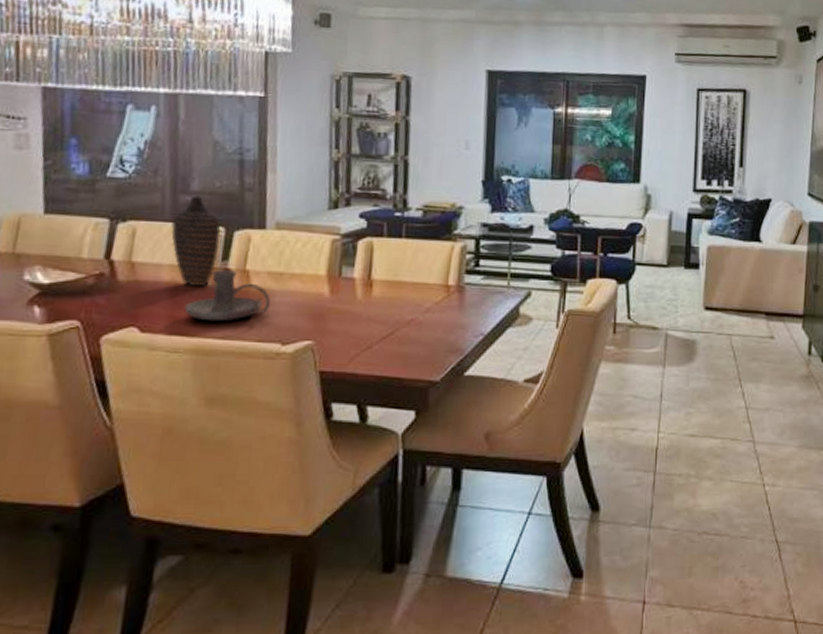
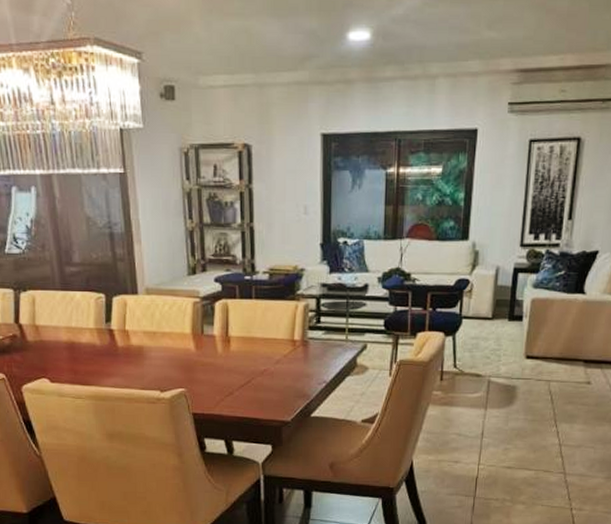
decorative vase: present [171,195,221,286] -> none [62,267,103,344]
candle holder: present [184,270,271,322] -> none [81,330,149,373]

